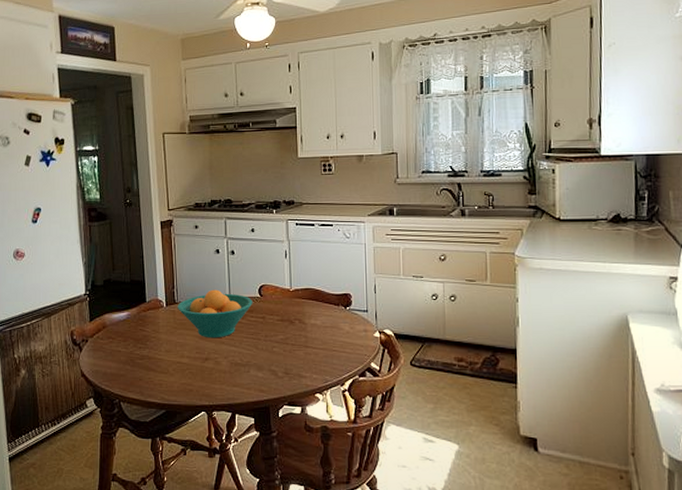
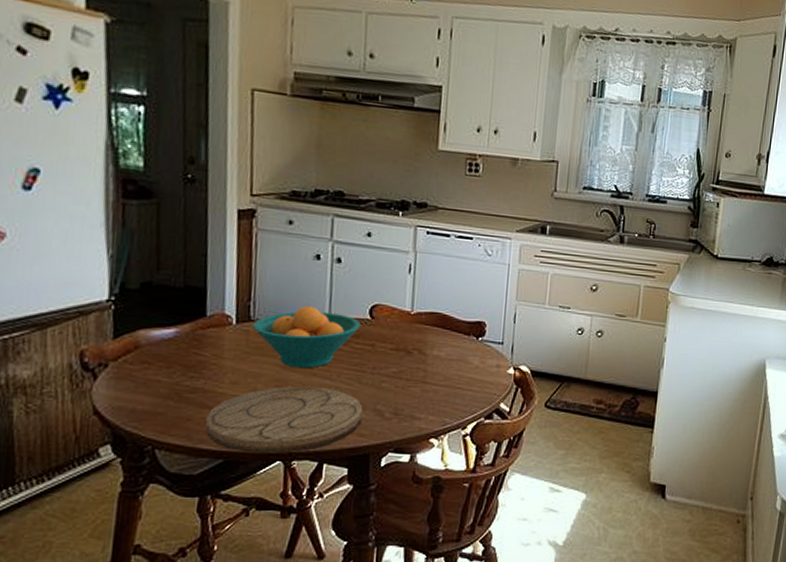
cutting board: none [152,352,261,406] -> present [206,386,363,453]

